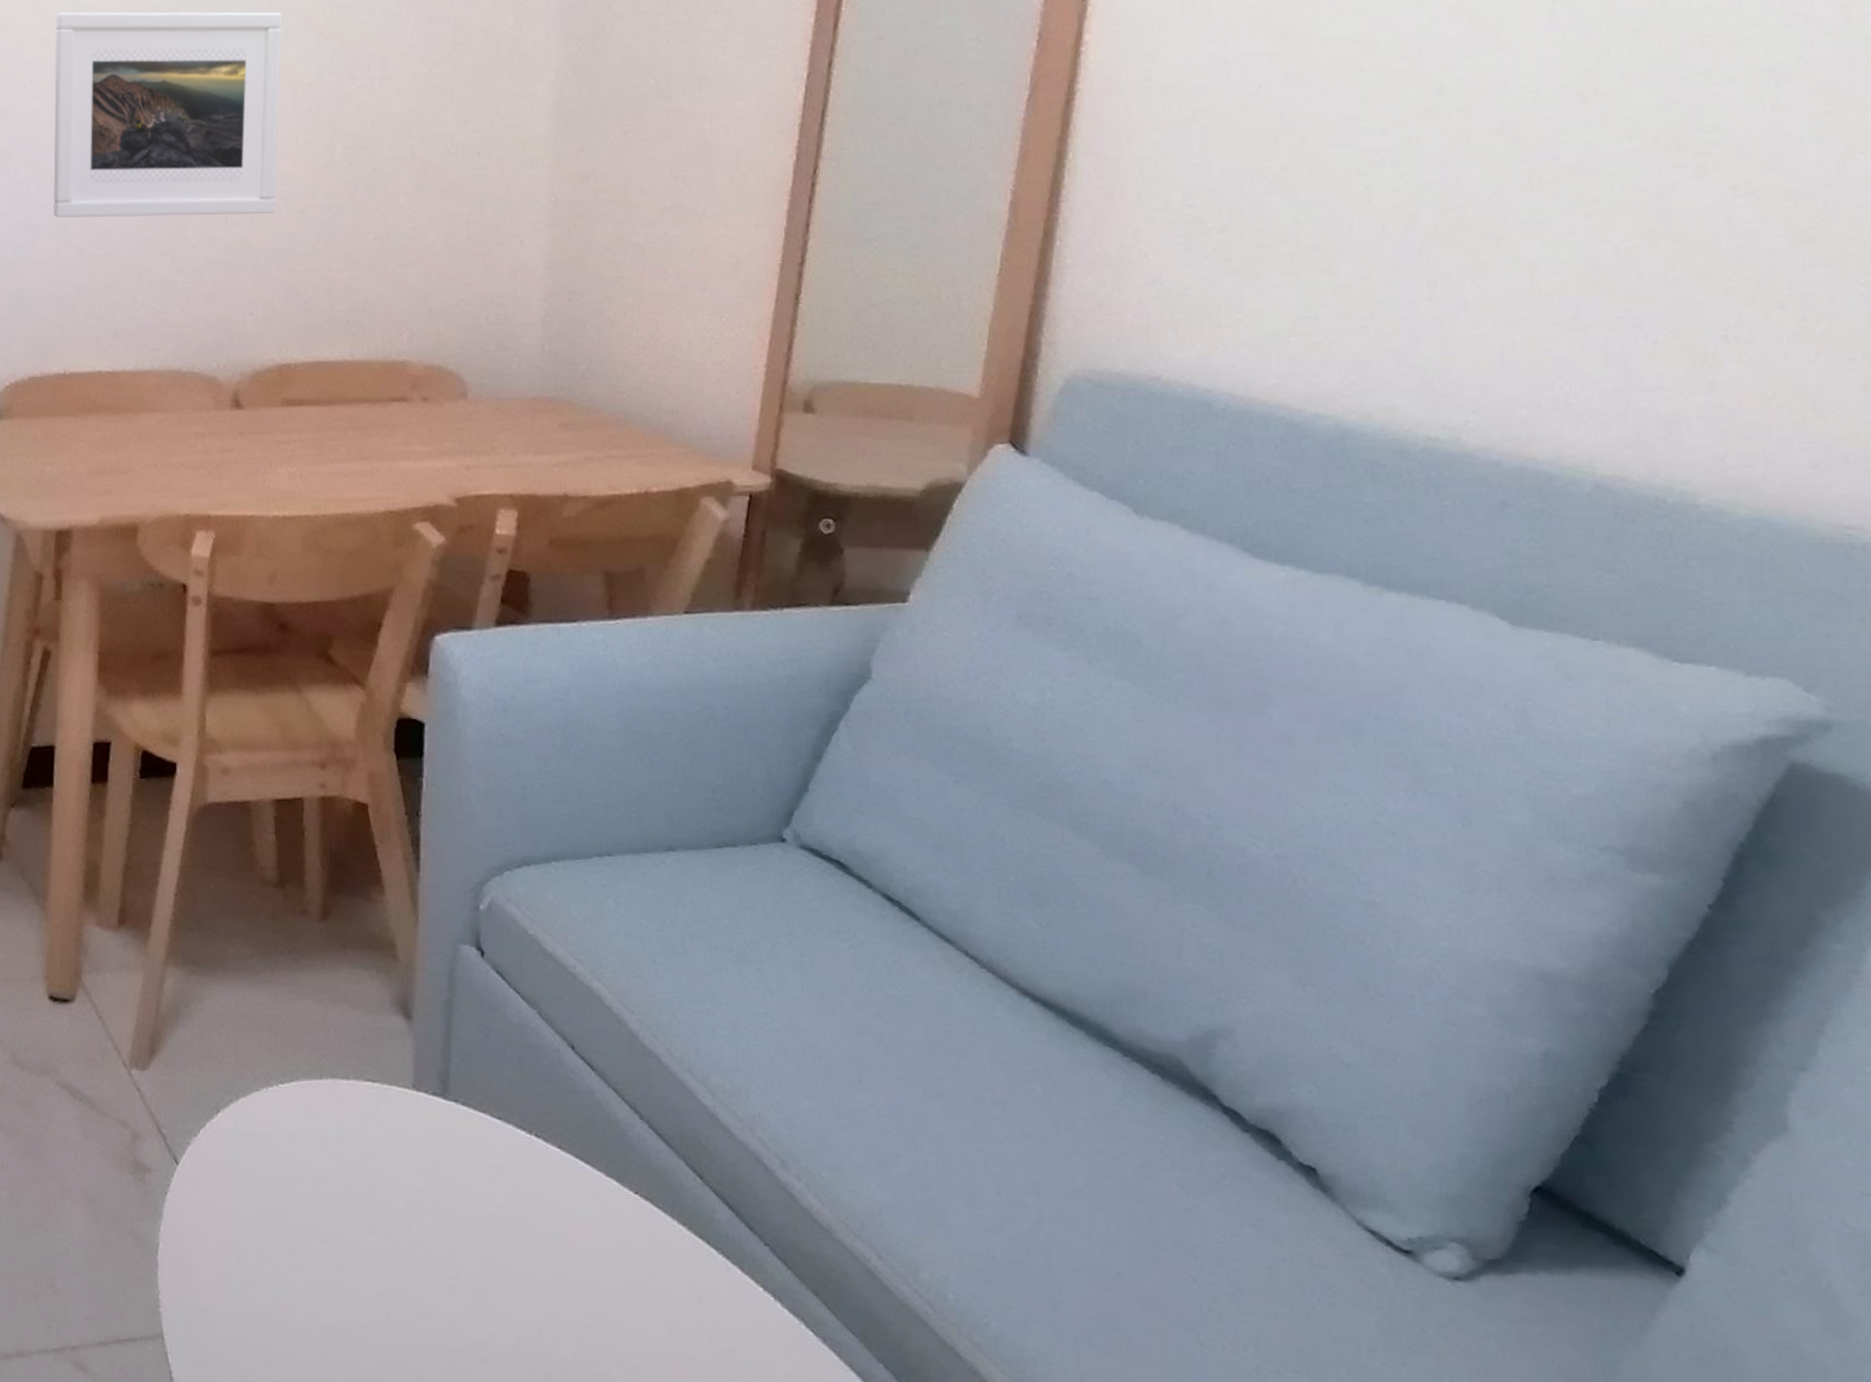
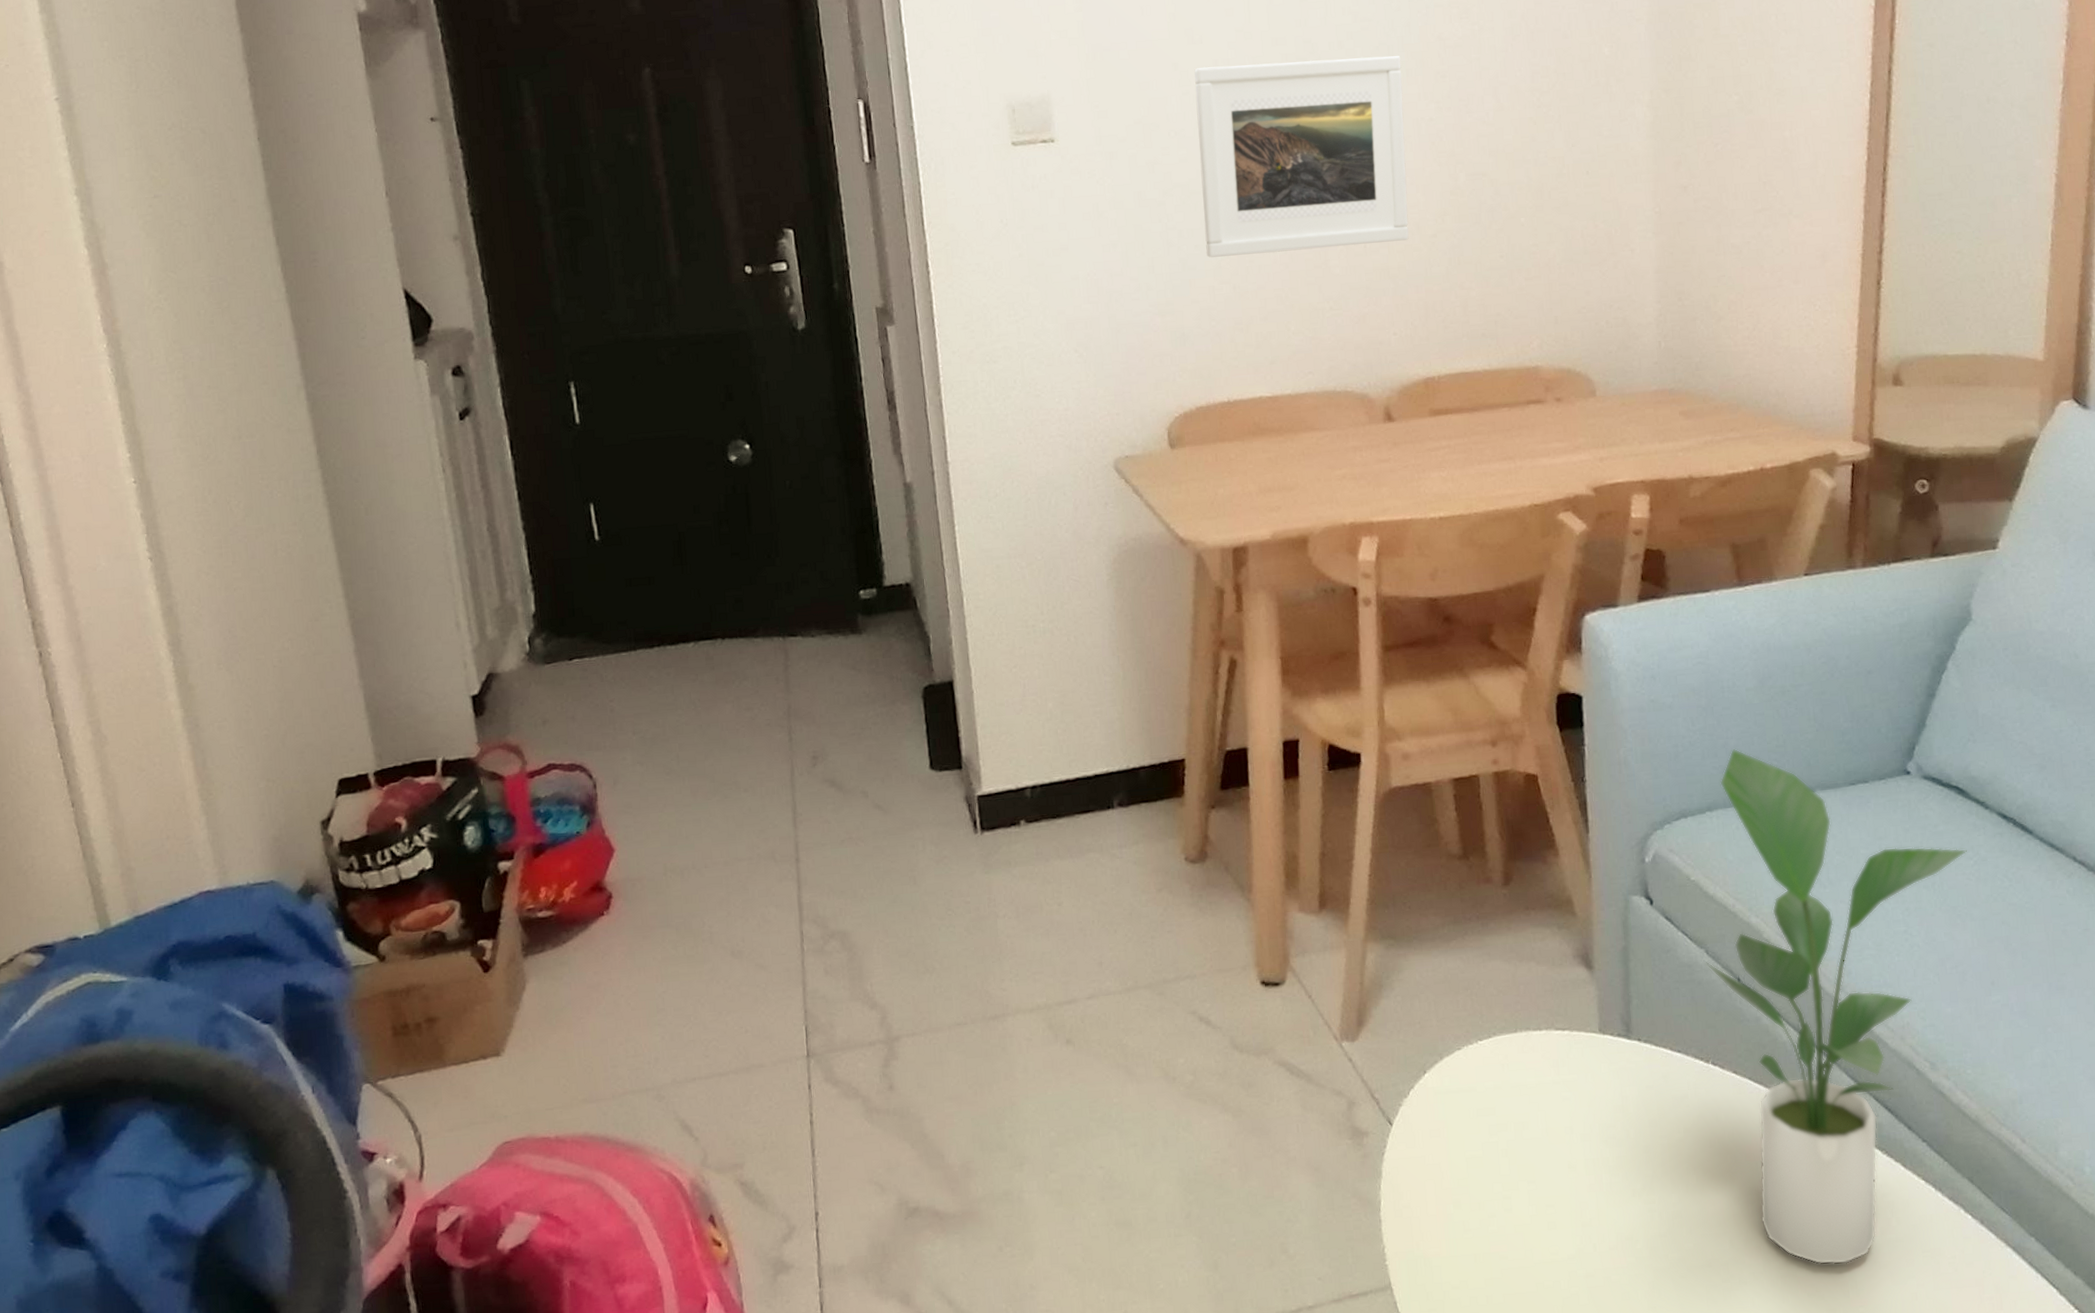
potted plant: none [537,796,843,1369] -> present [1705,749,1967,1265]

